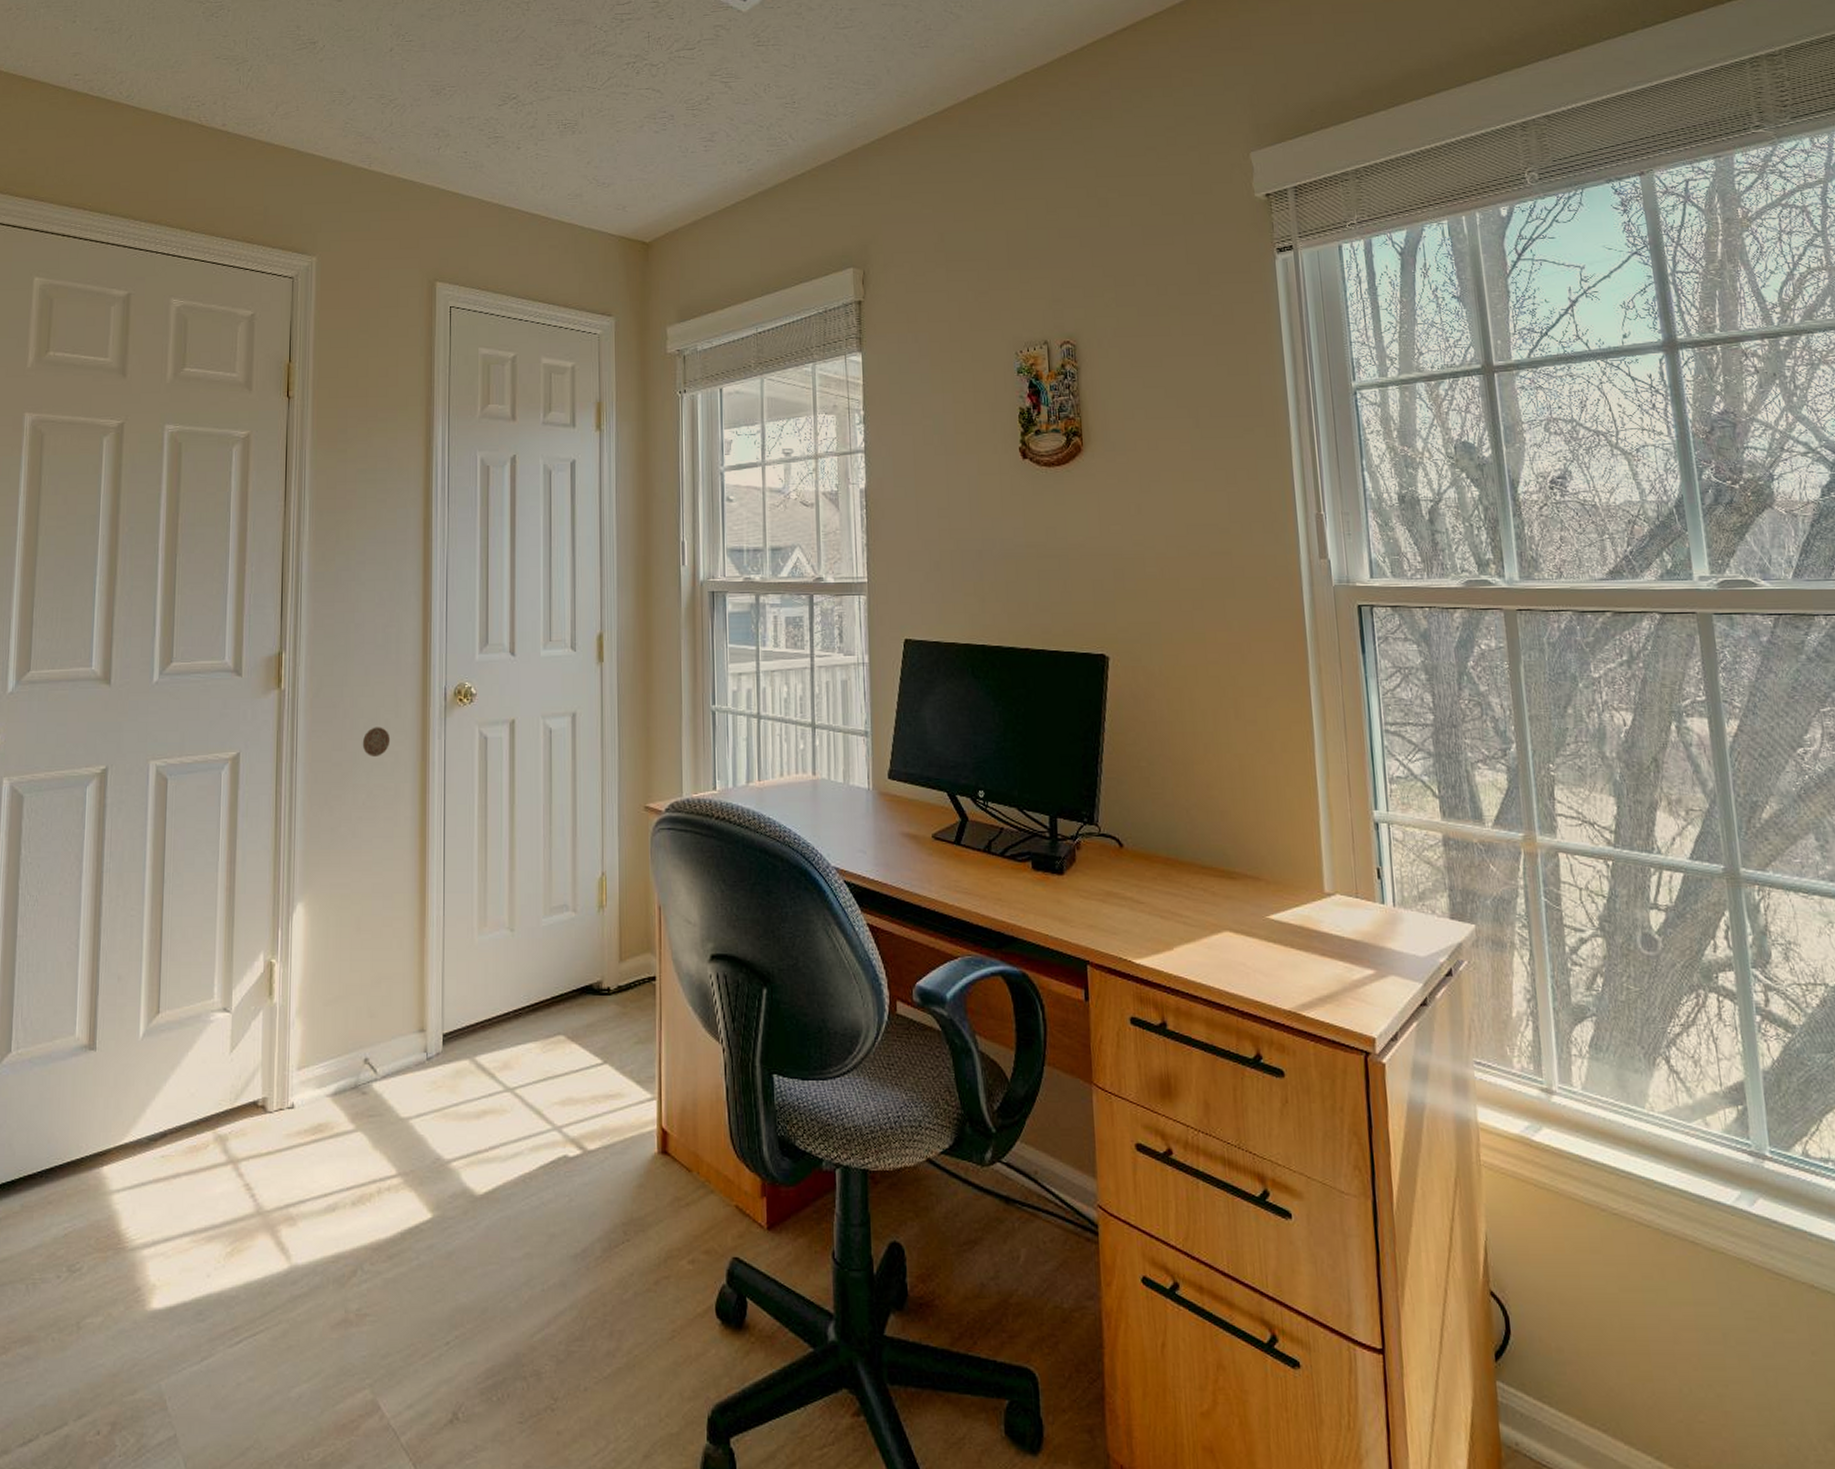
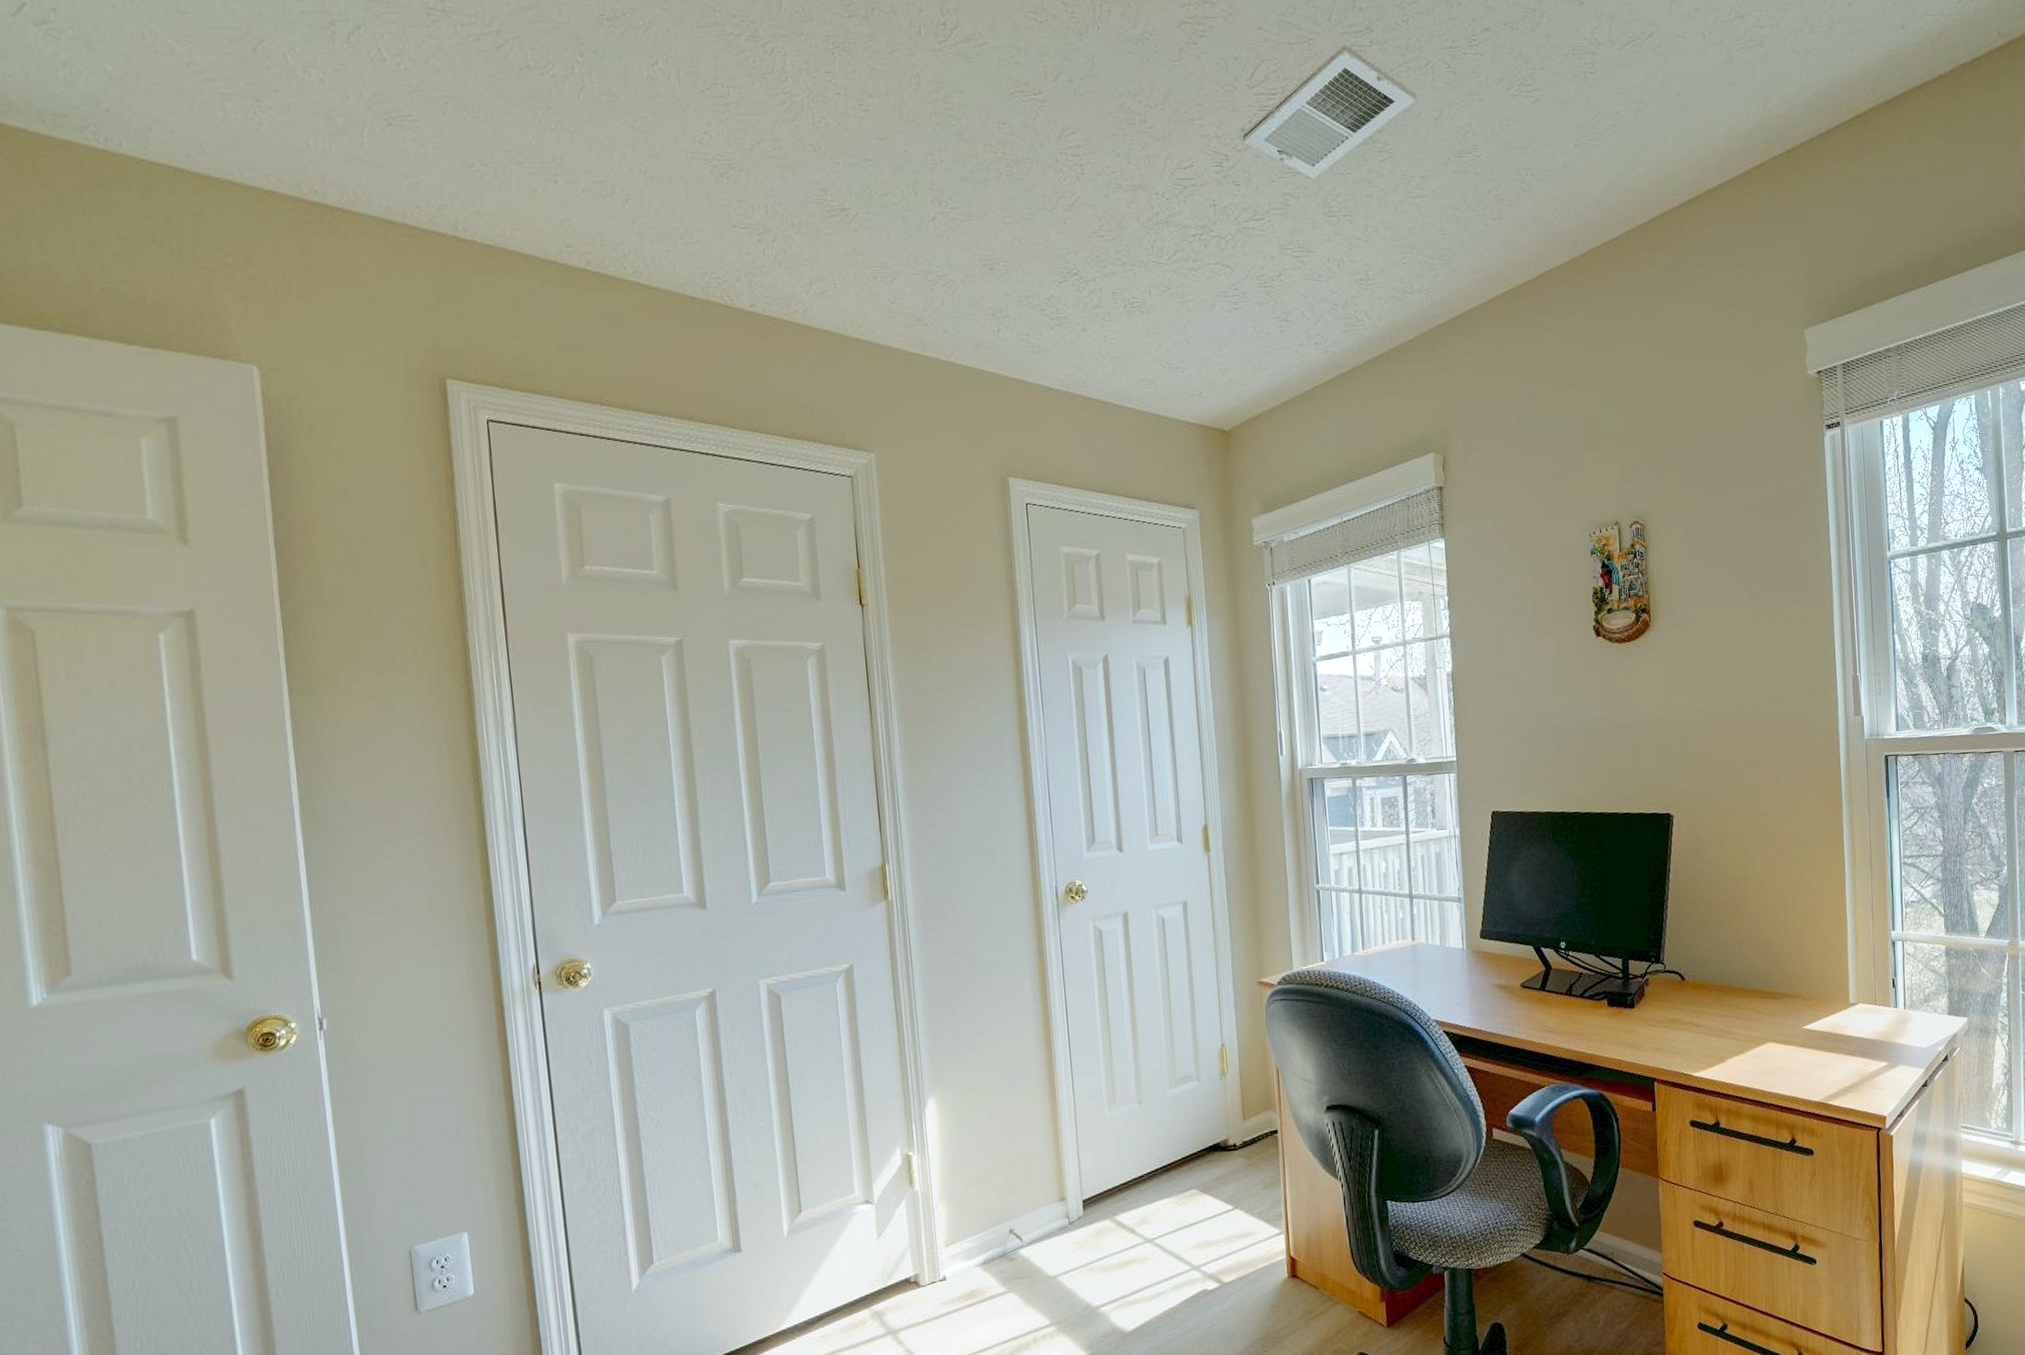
medallion: present [362,727,391,756] -> none [977,929,1006,958]

